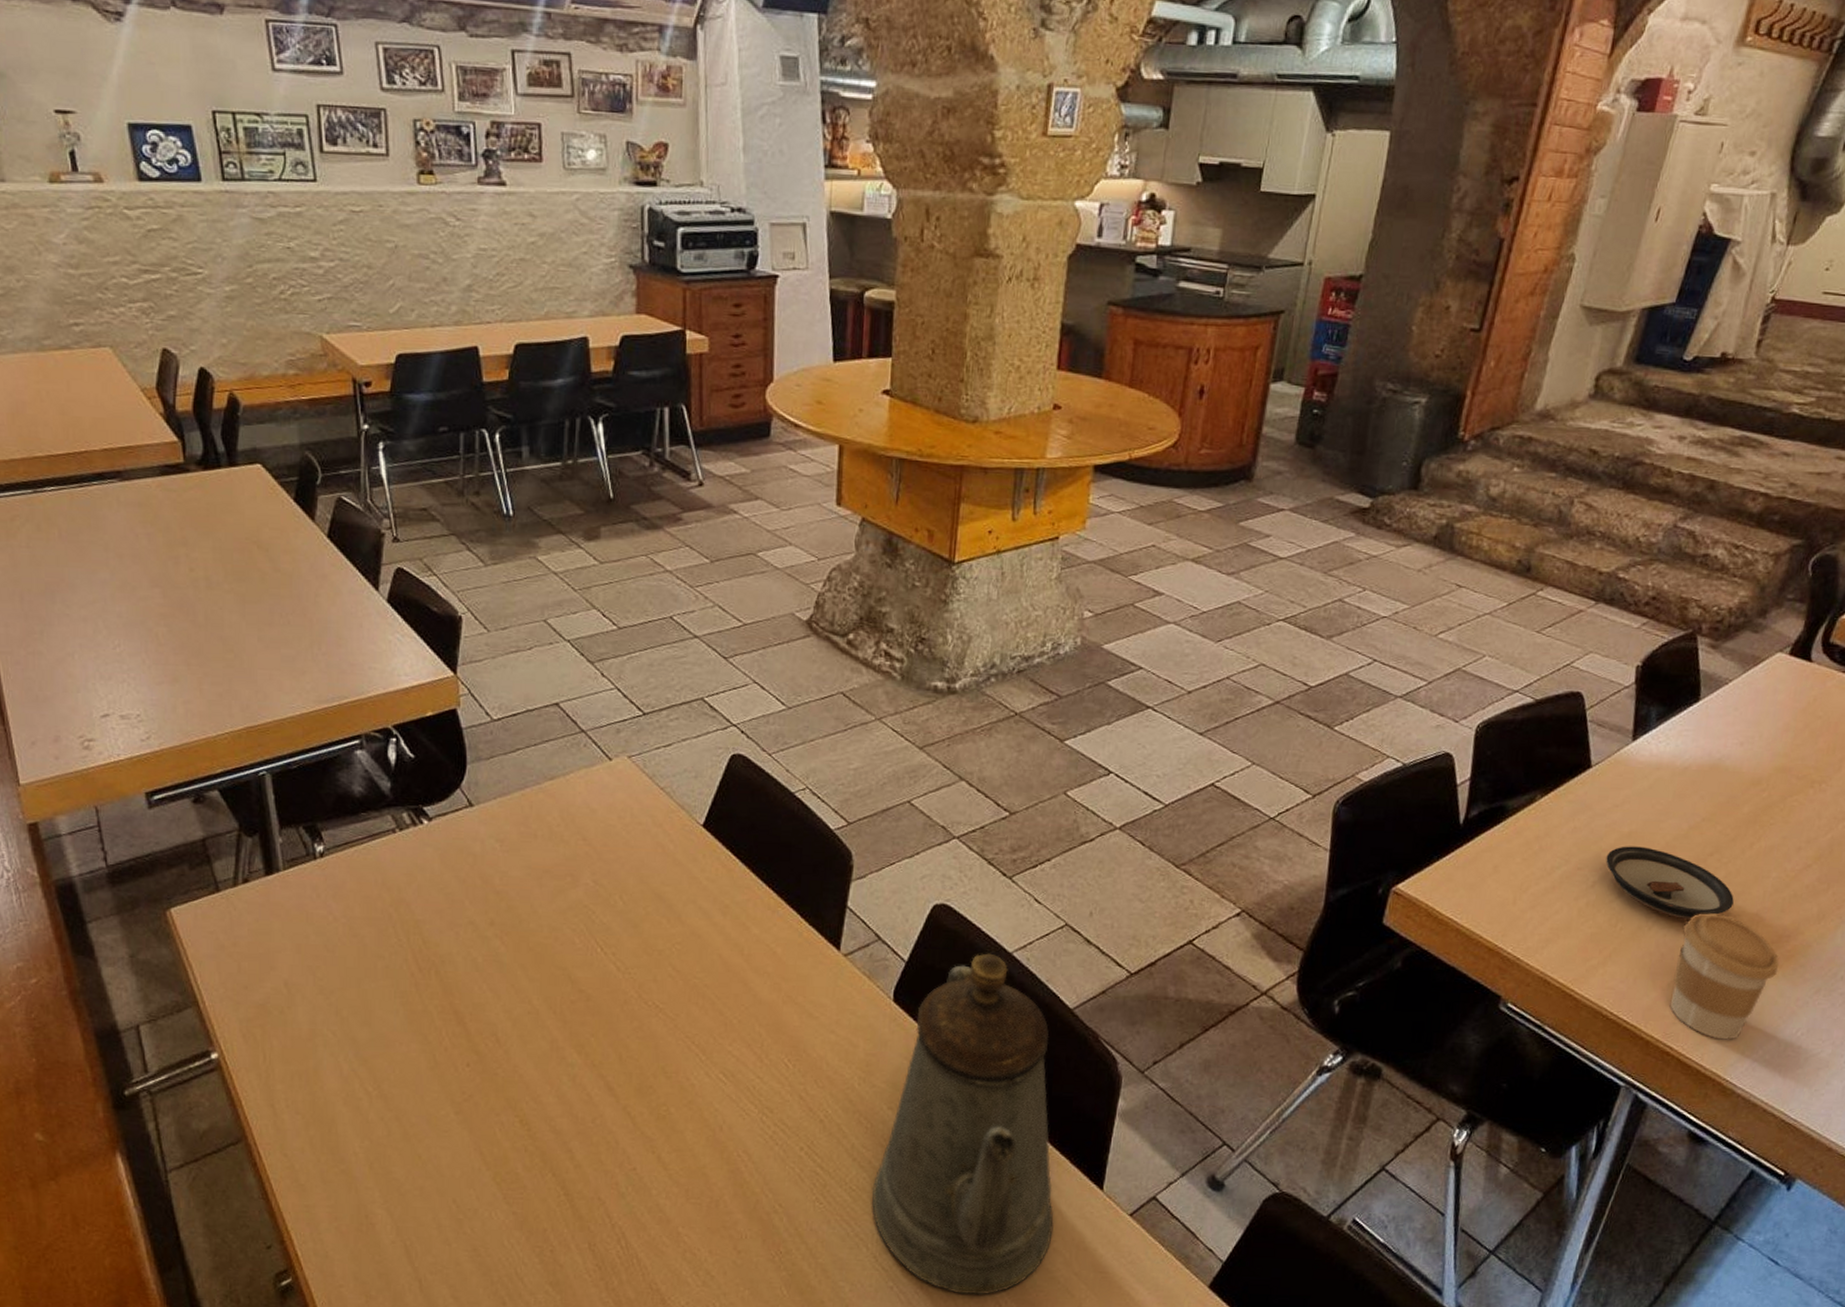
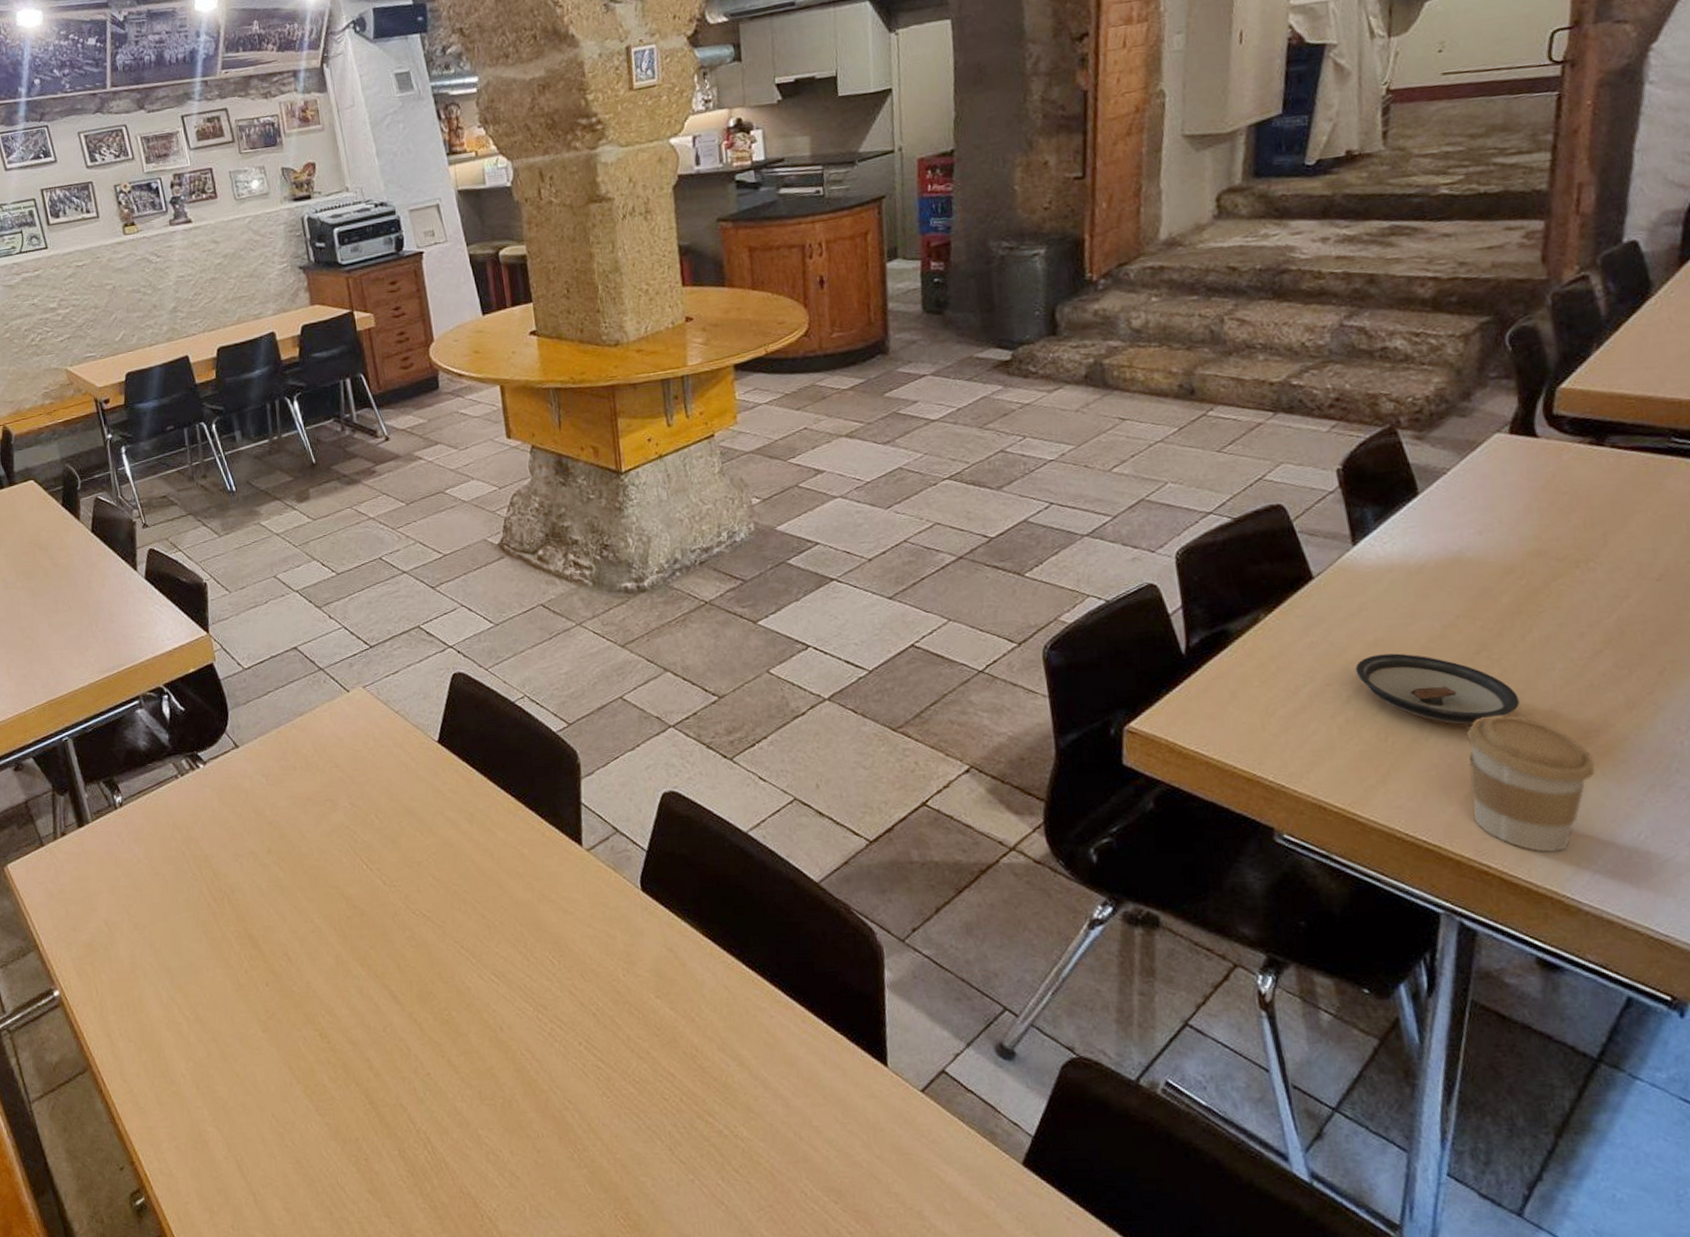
coffee pot: present [871,953,1054,1295] -> none [654,834,845,1185]

